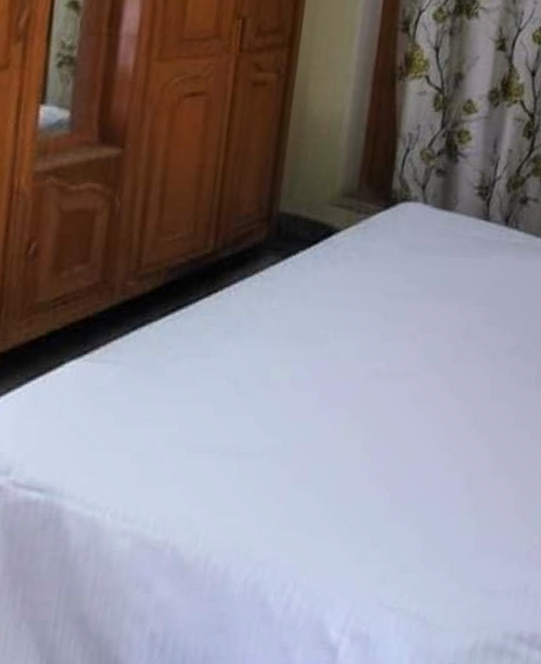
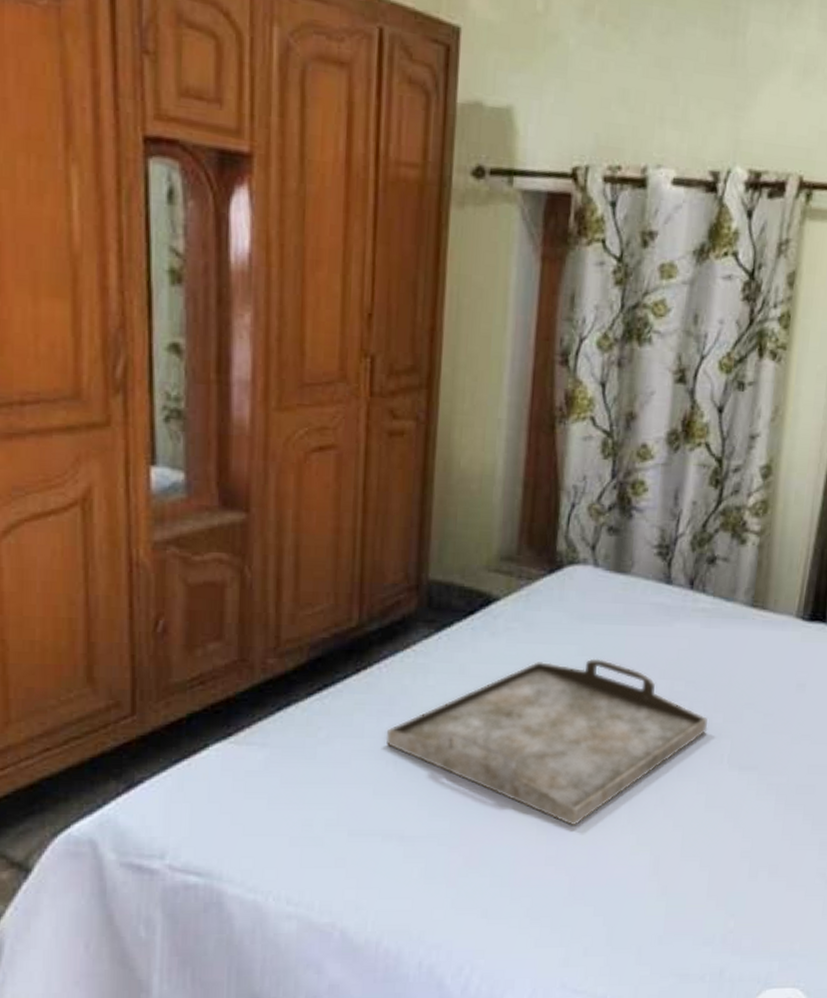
serving tray: none [230,286,518,443] -> present [387,658,708,826]

